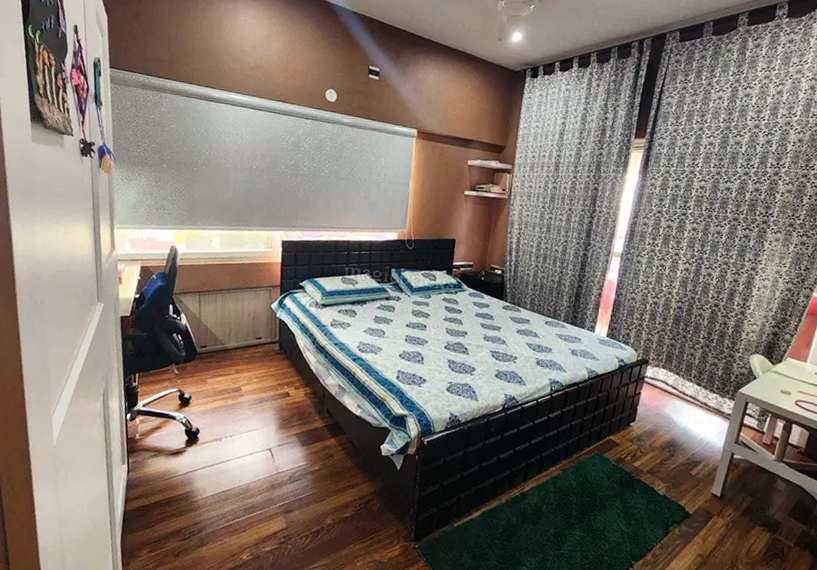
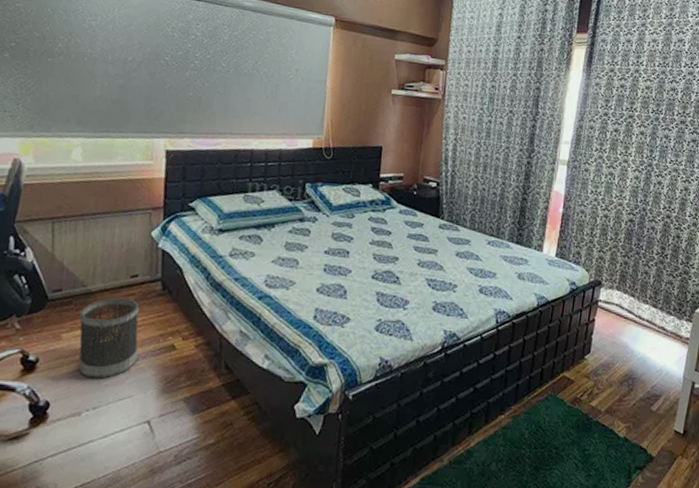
wastebasket: none [219,353,263,415] -> present [78,297,140,379]

